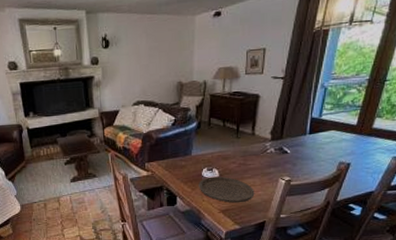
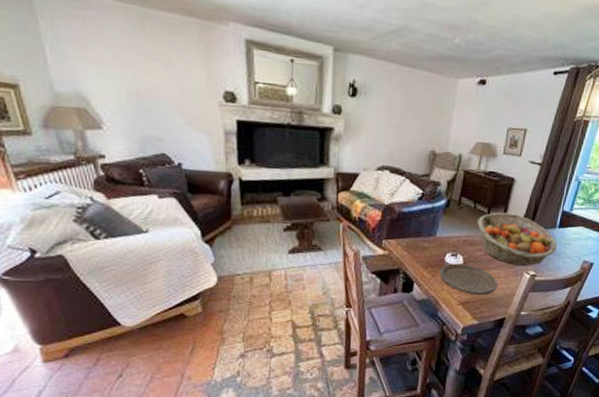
fruit basket: none [228,126,310,173] -> present [477,212,558,266]

